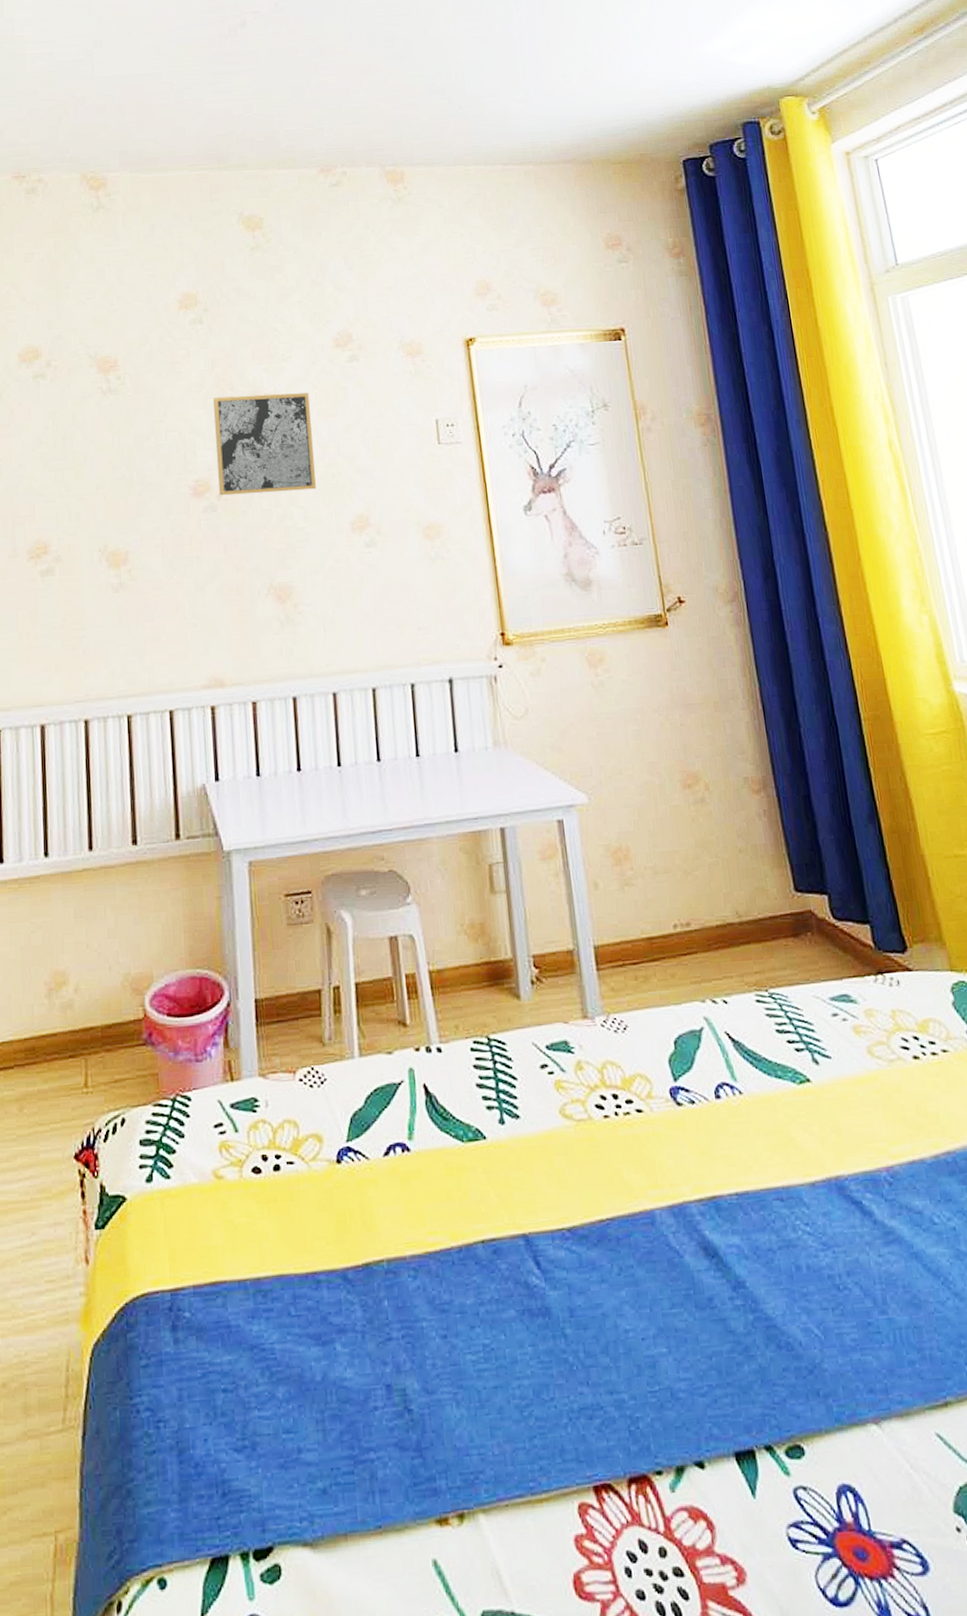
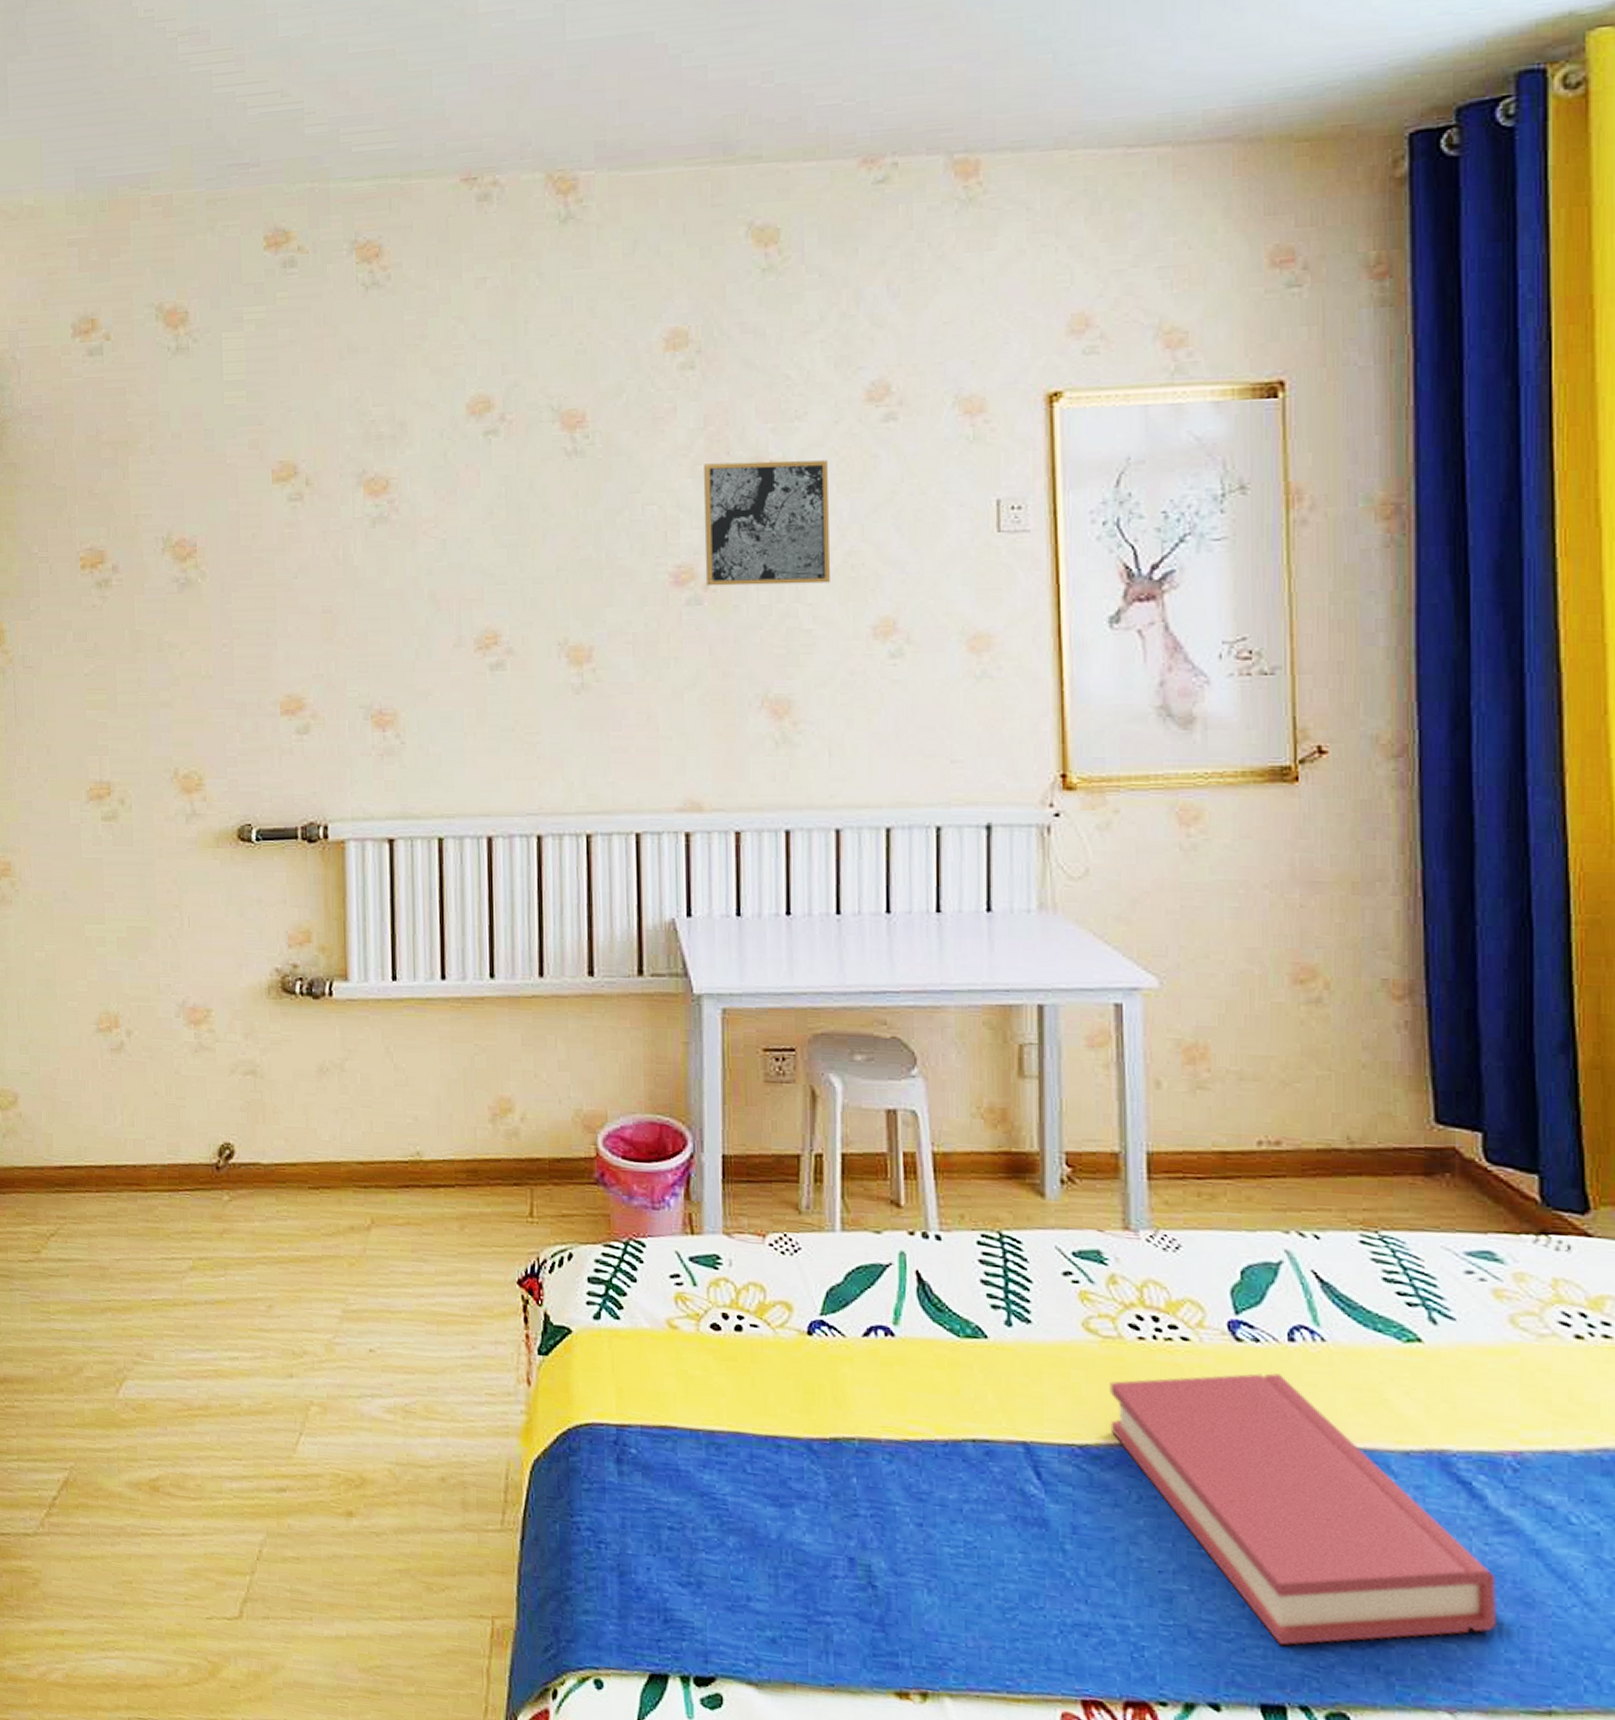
hardback book: none [586,1130,897,1390] -> present [1110,1373,1498,1646]

